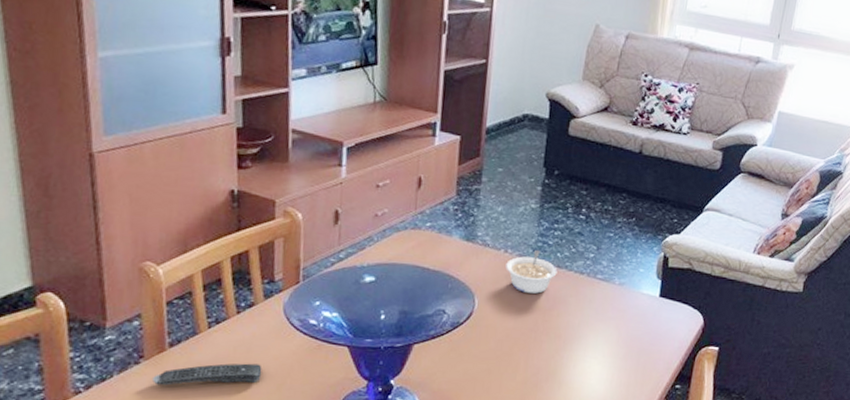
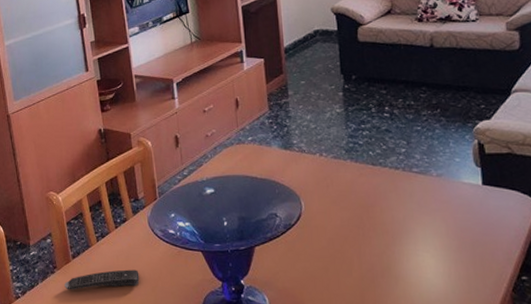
legume: present [506,249,558,294] -> none [323,150,373,192]

